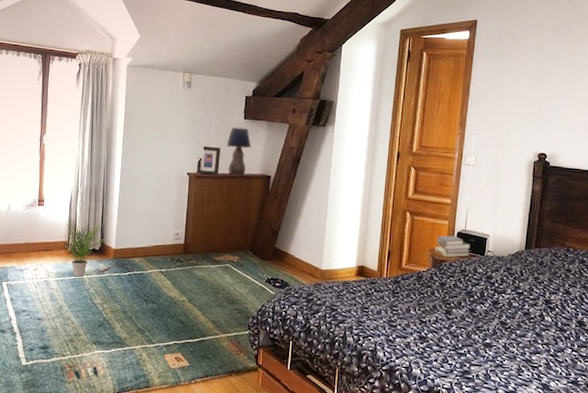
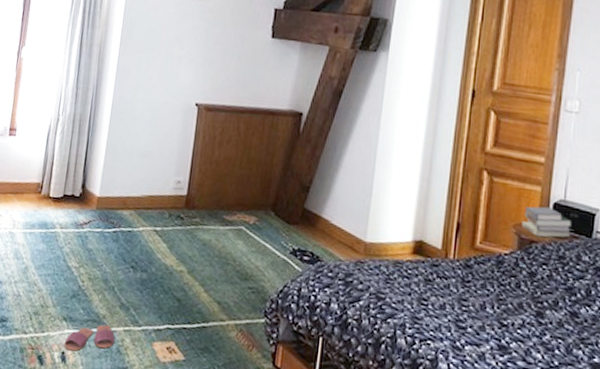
potted plant: present [61,219,107,277] -> none [33,155,90,231]
slippers: none [95,344,135,366] -> present [64,324,115,352]
picture frame: present [197,147,221,175] -> none [208,71,240,109]
table lamp: present [227,127,251,176] -> none [248,47,279,111]

